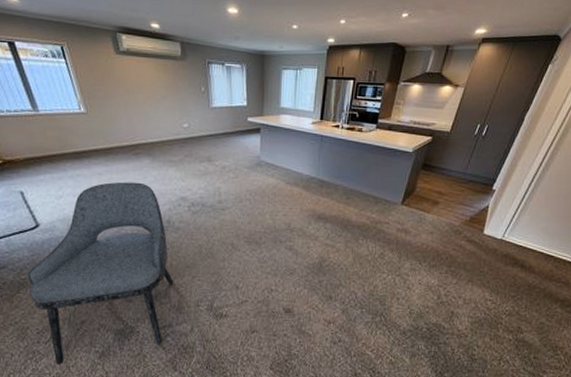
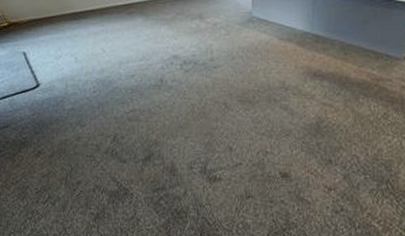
dining chair: present [28,182,173,365] -> none [28,41,166,226]

